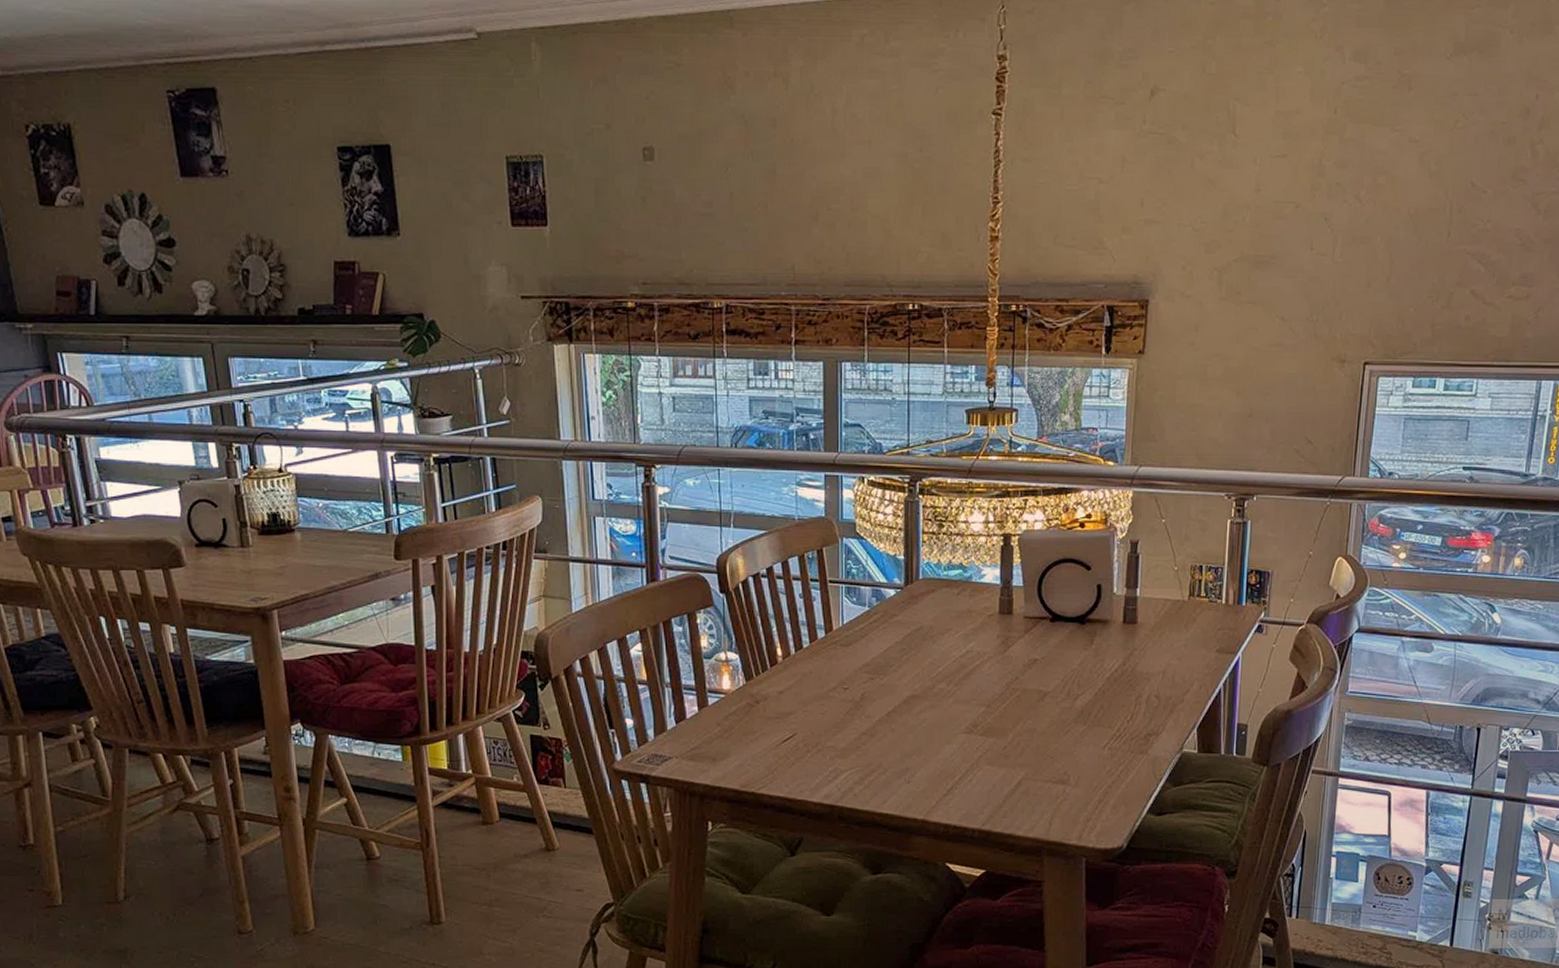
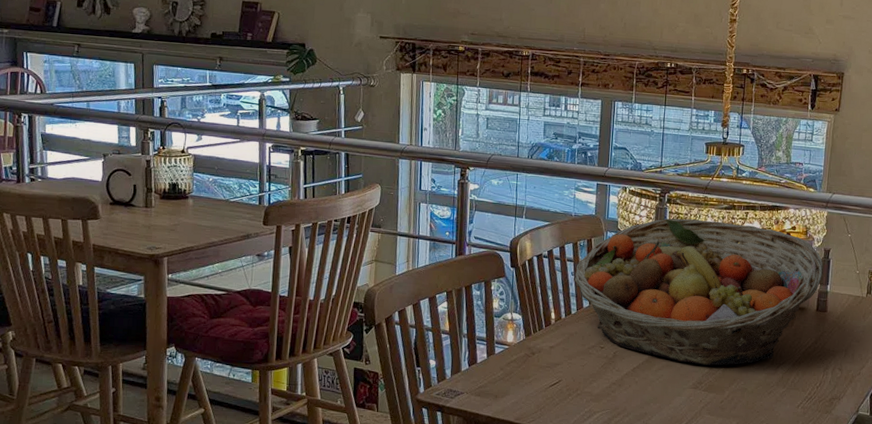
fruit basket: none [803,513,1131,702] -> present [574,218,824,366]

